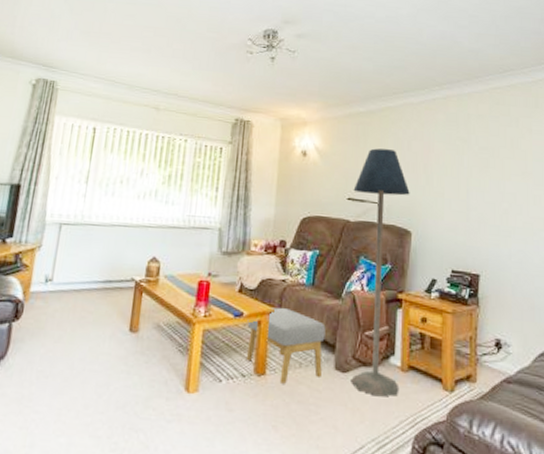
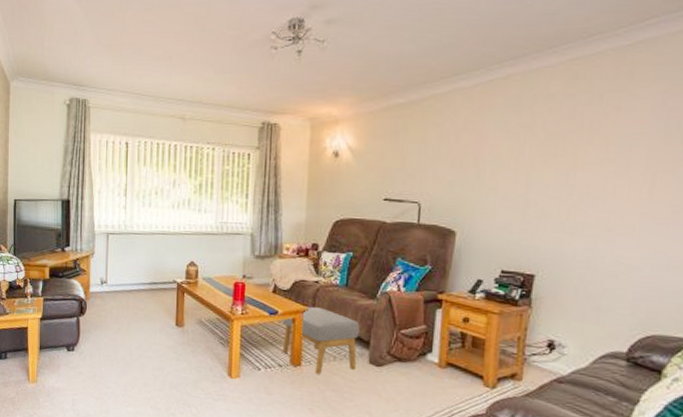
floor lamp: present [351,148,410,397] -> none [385,143,456,390]

